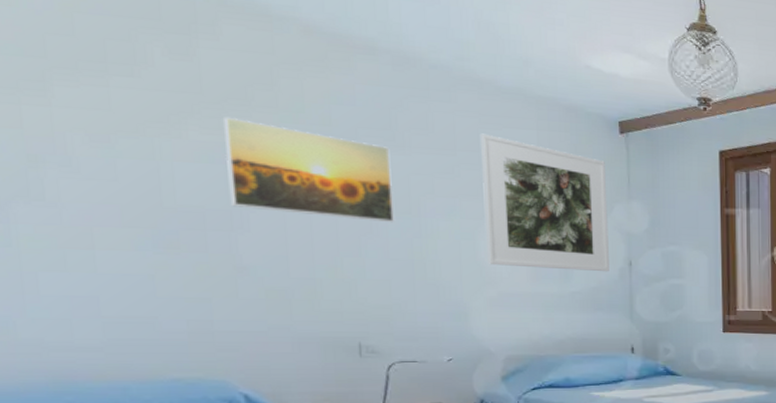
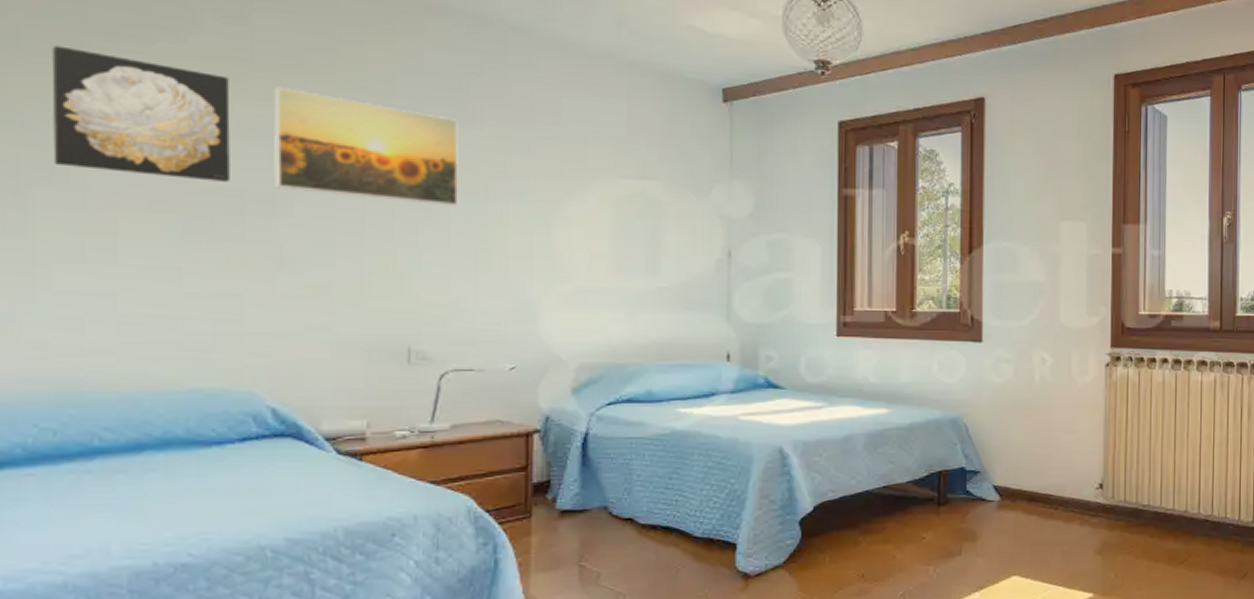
wall art: none [17,78,190,201] -> present [52,45,230,182]
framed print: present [479,133,609,272] -> none [561,103,706,264]

